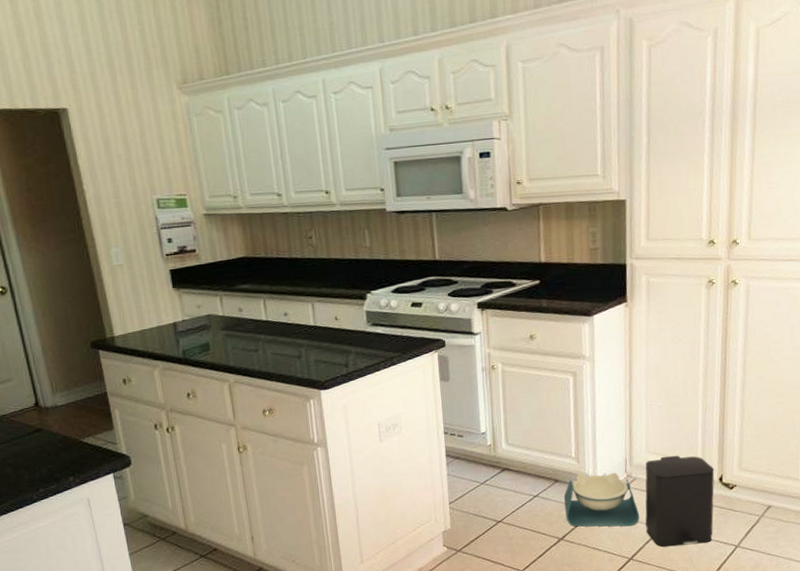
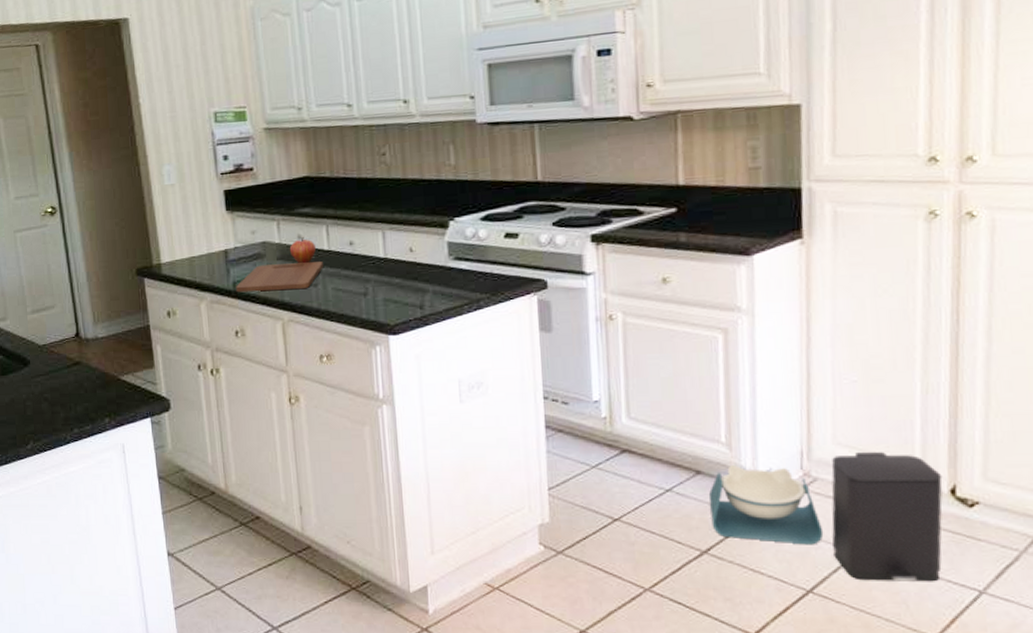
cutting board: none [185,330,262,360] -> present [236,262,323,293]
fruit: none [232,309,255,333] -> present [289,236,316,264]

